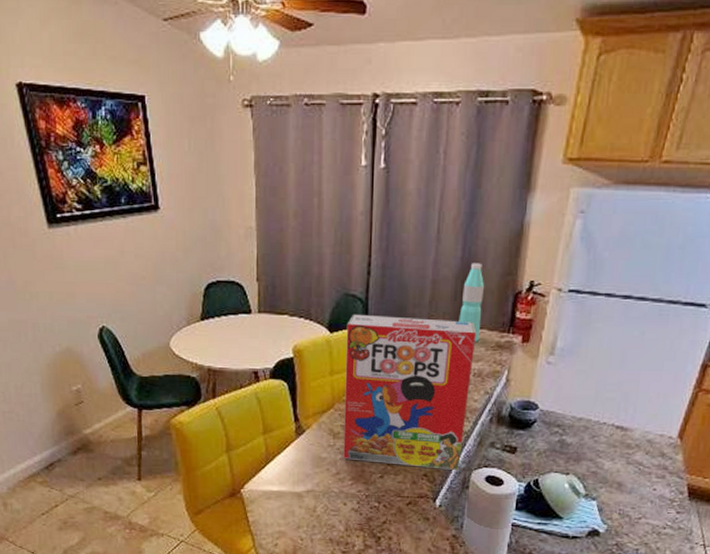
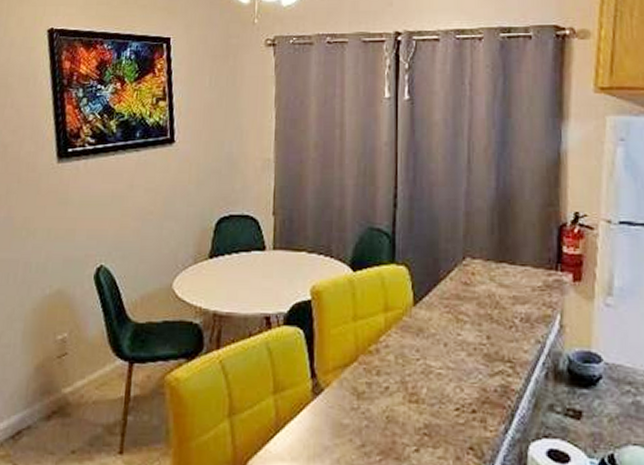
cereal box: present [343,314,477,471] -> none [369,250,520,443]
water bottle: present [458,263,485,342] -> none [498,193,525,281]

